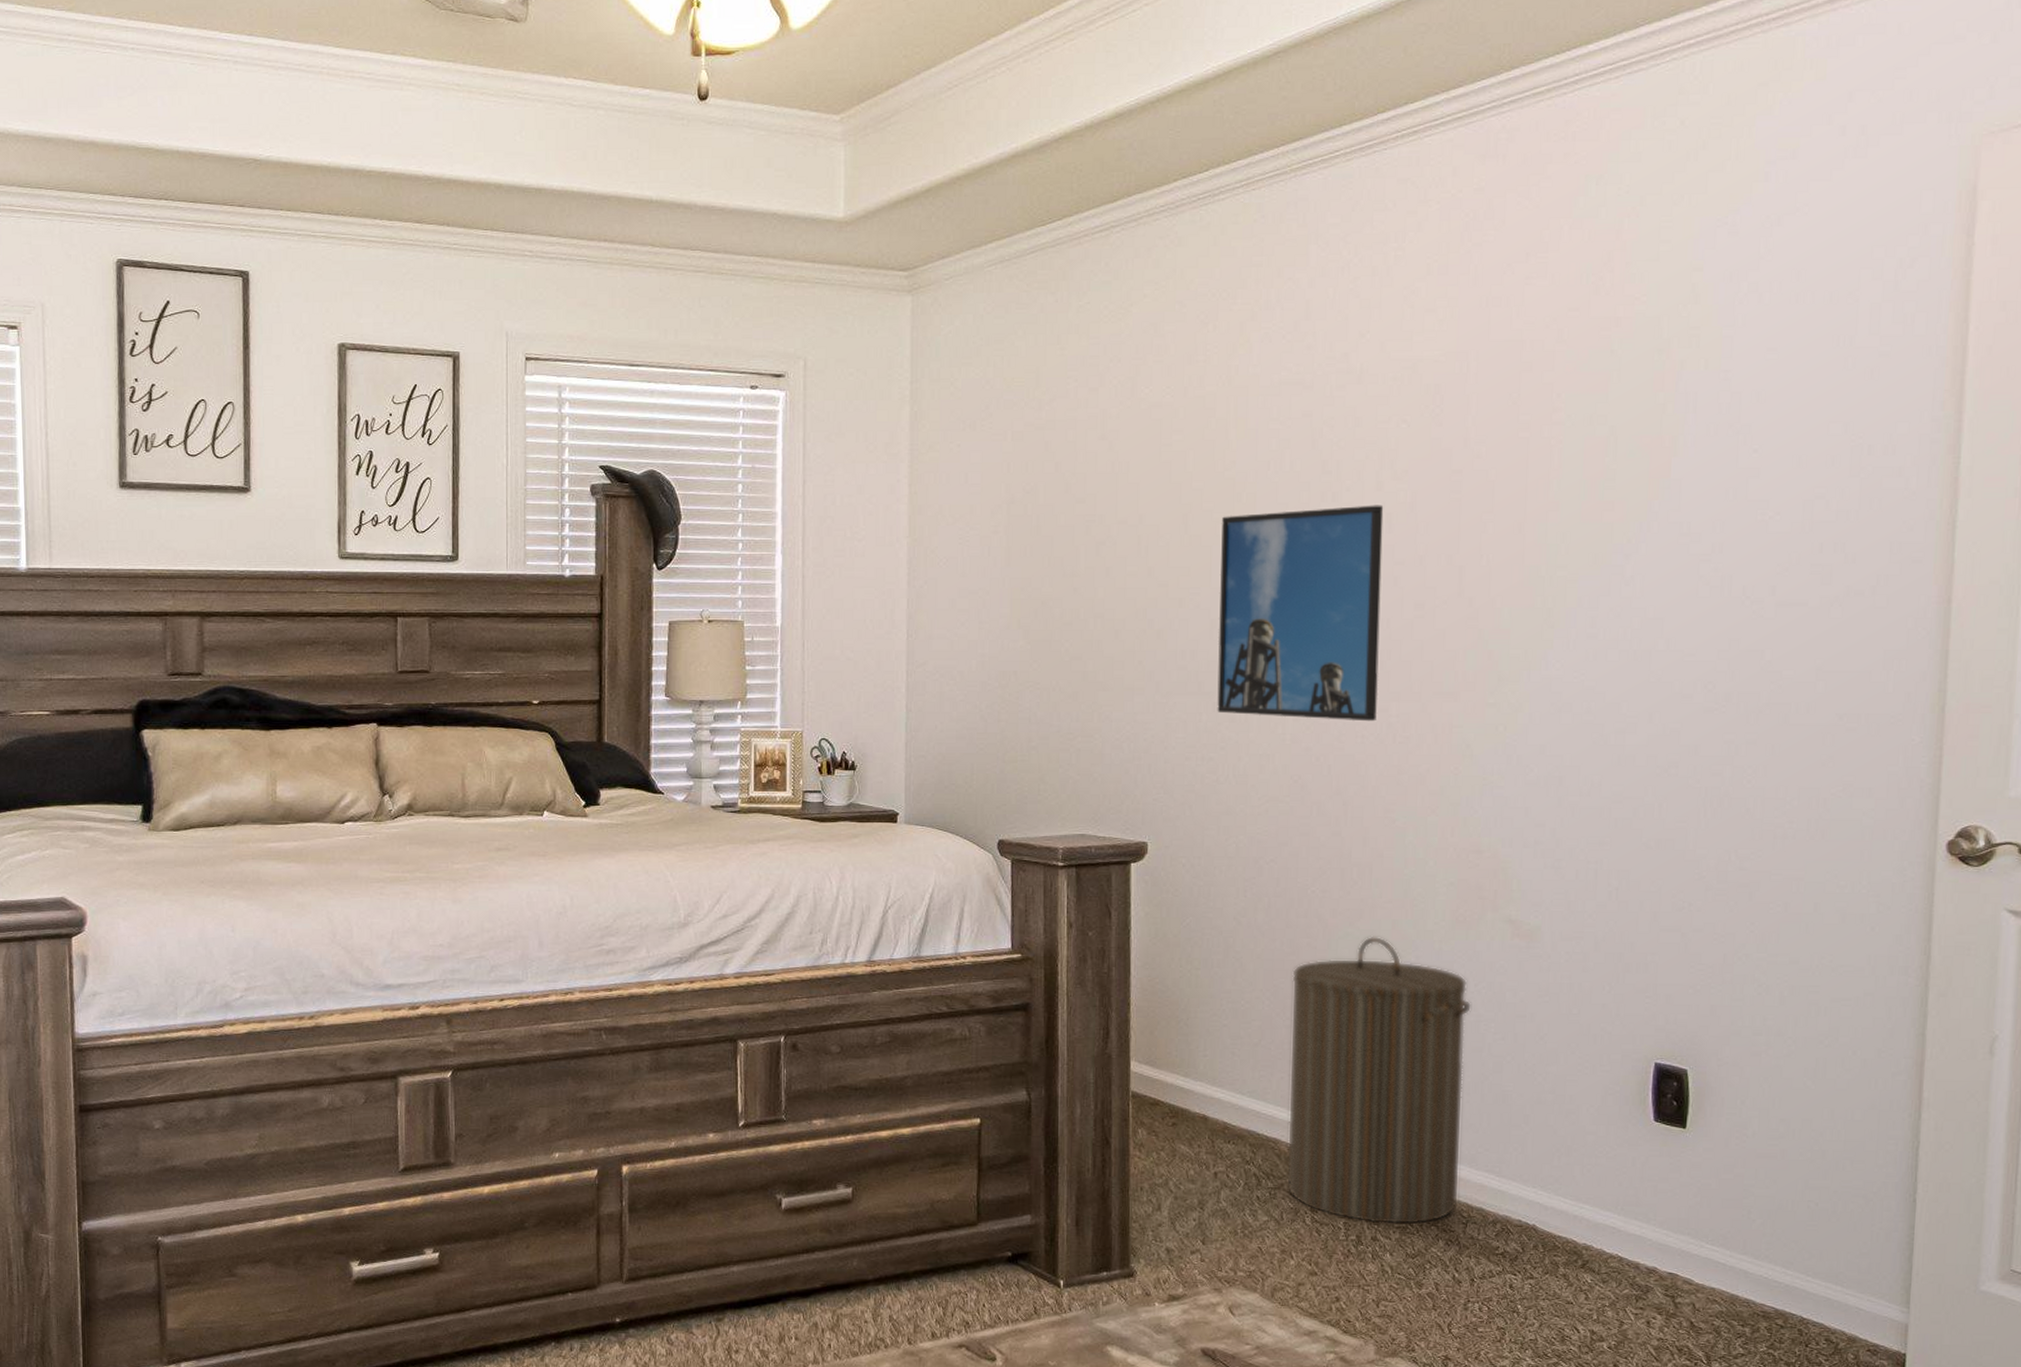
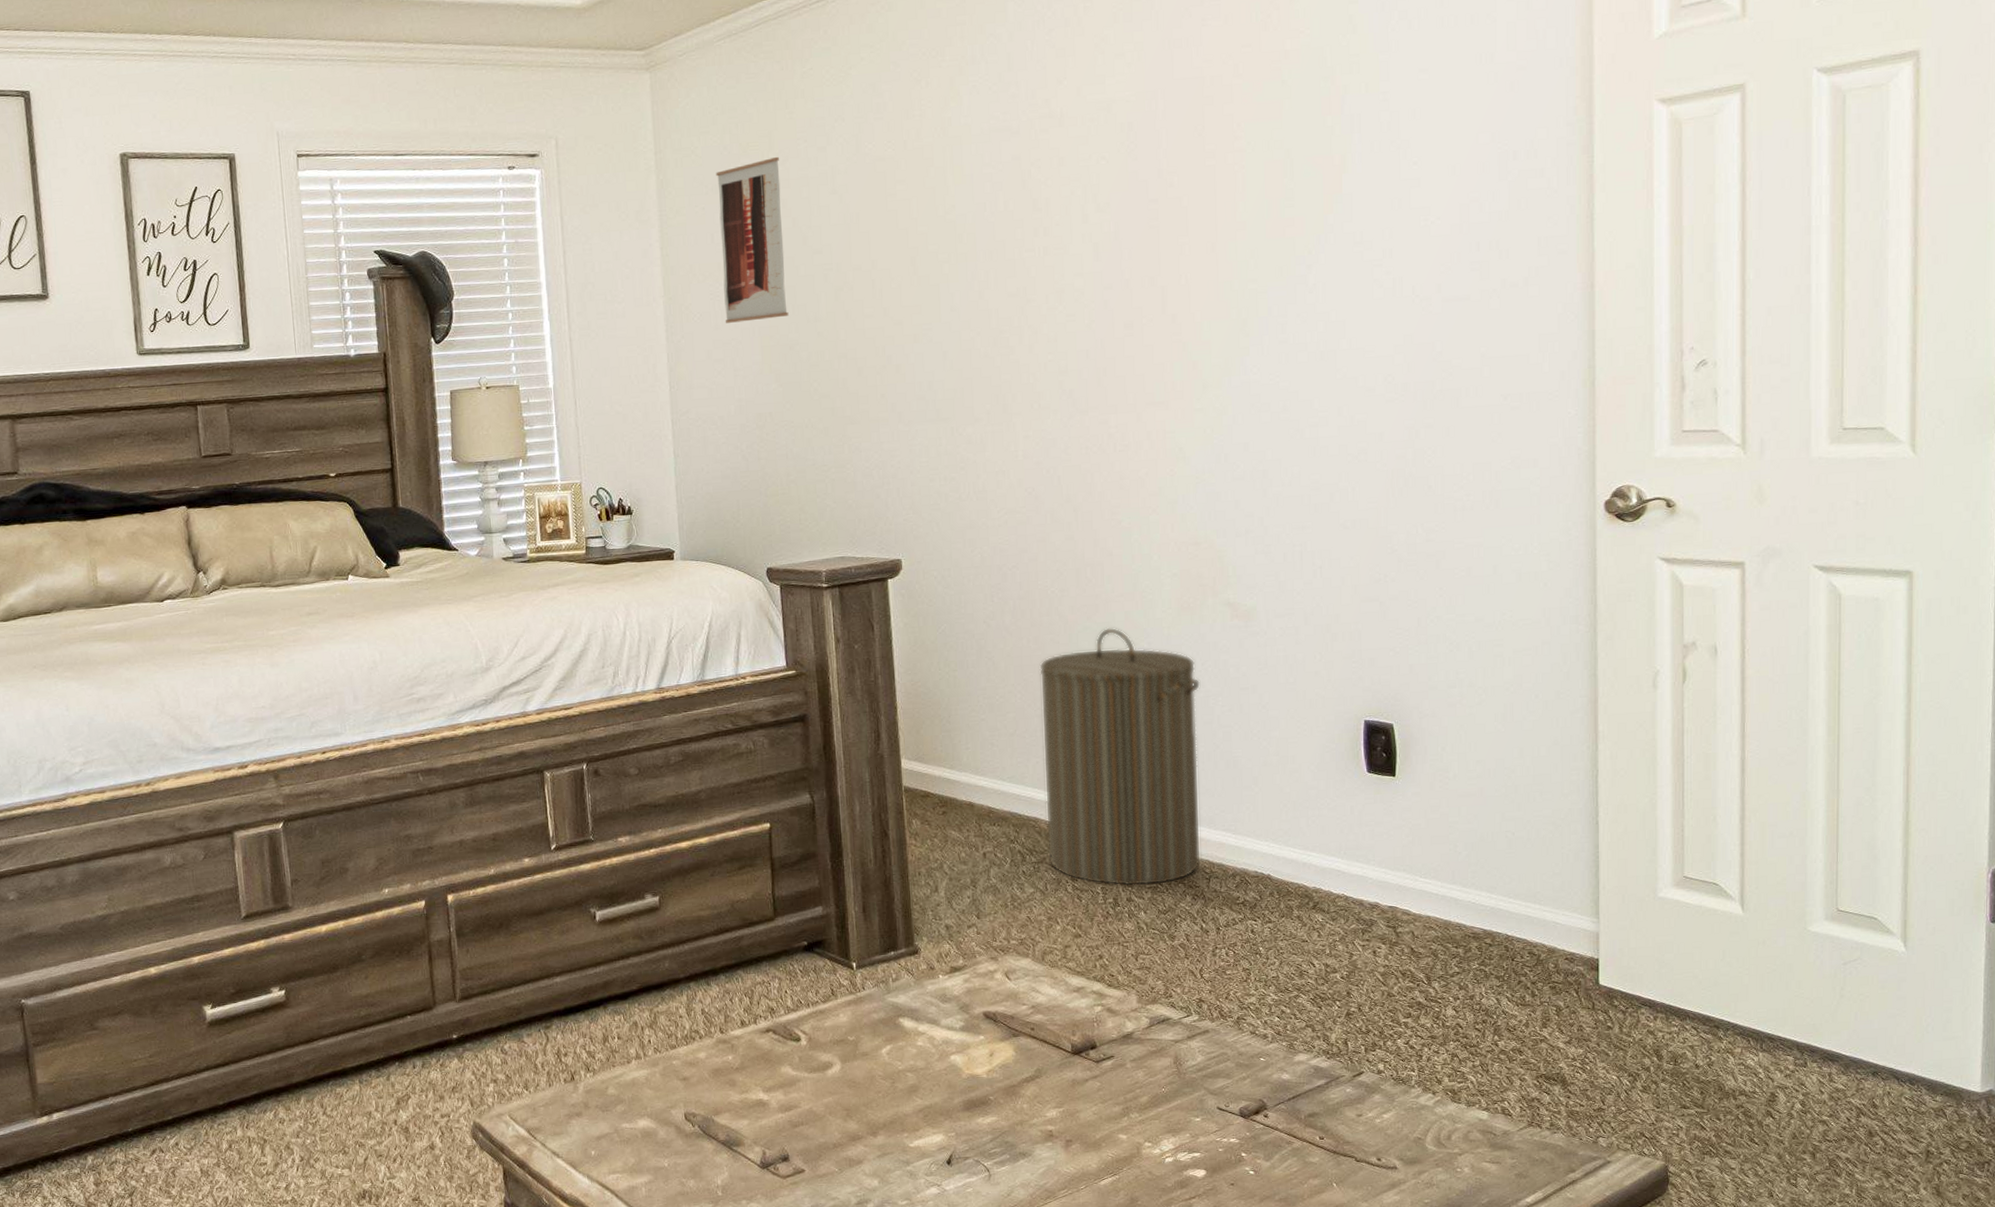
wall art: none [973,395,1046,571] -> present [716,156,789,323]
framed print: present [1217,505,1384,722] -> none [947,235,1098,437]

